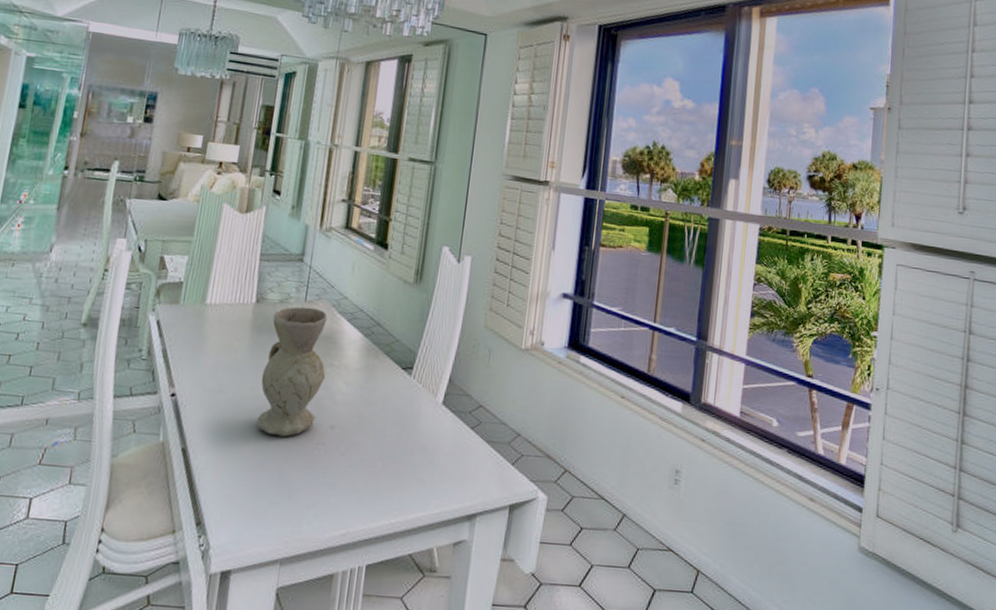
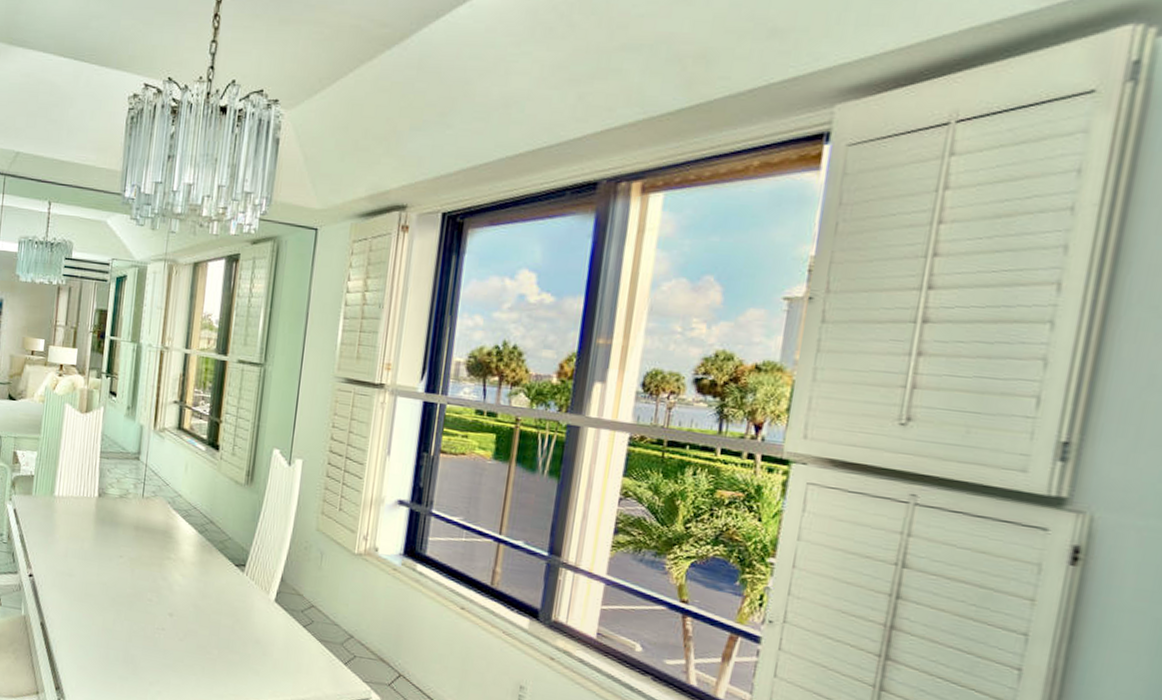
vase: present [256,306,328,437] -> none [103,502,164,620]

